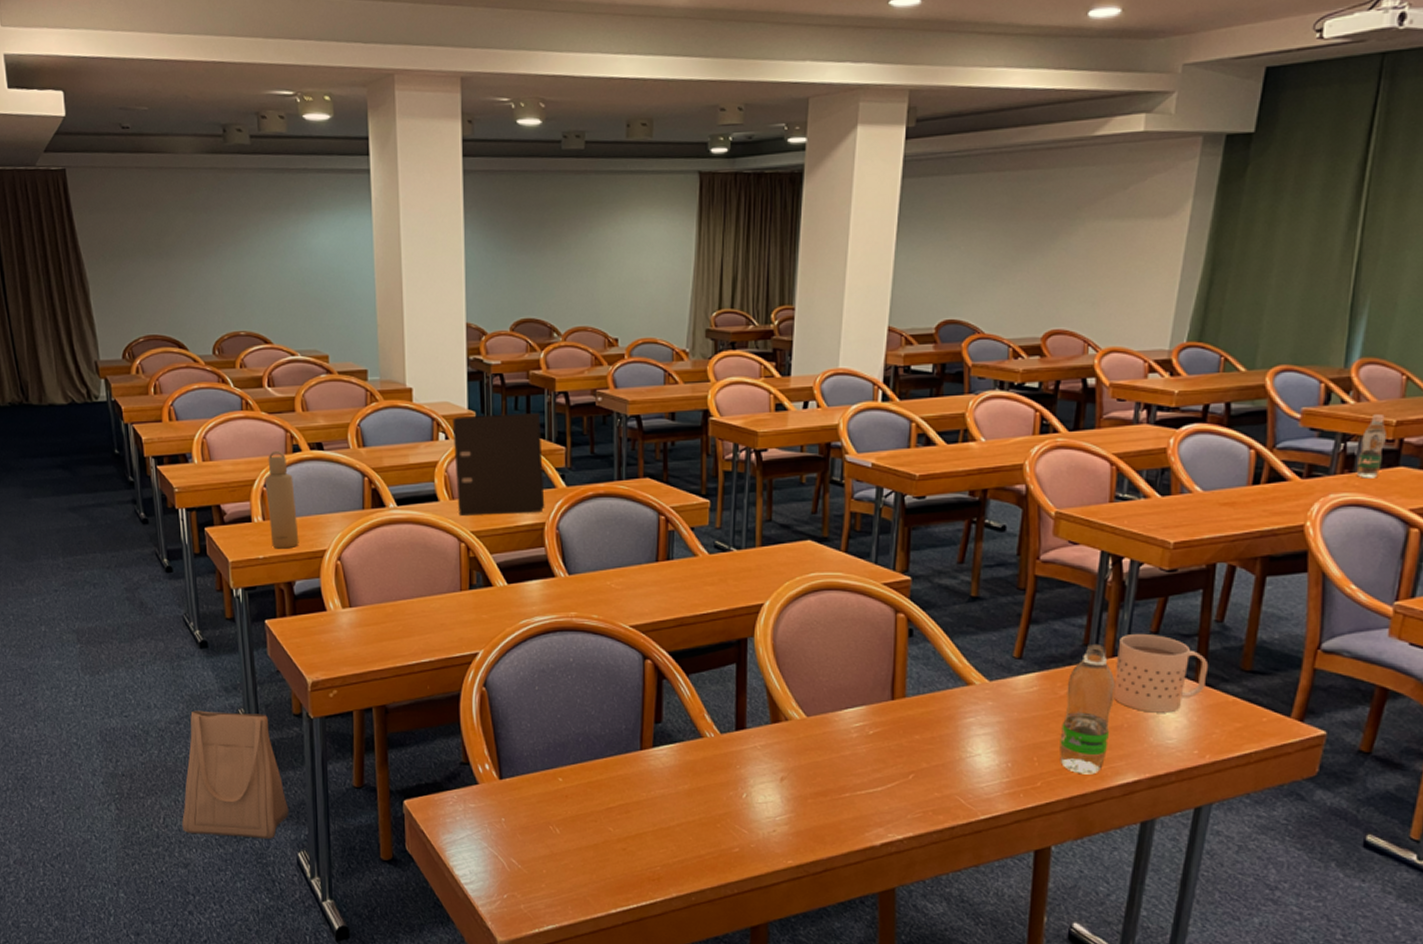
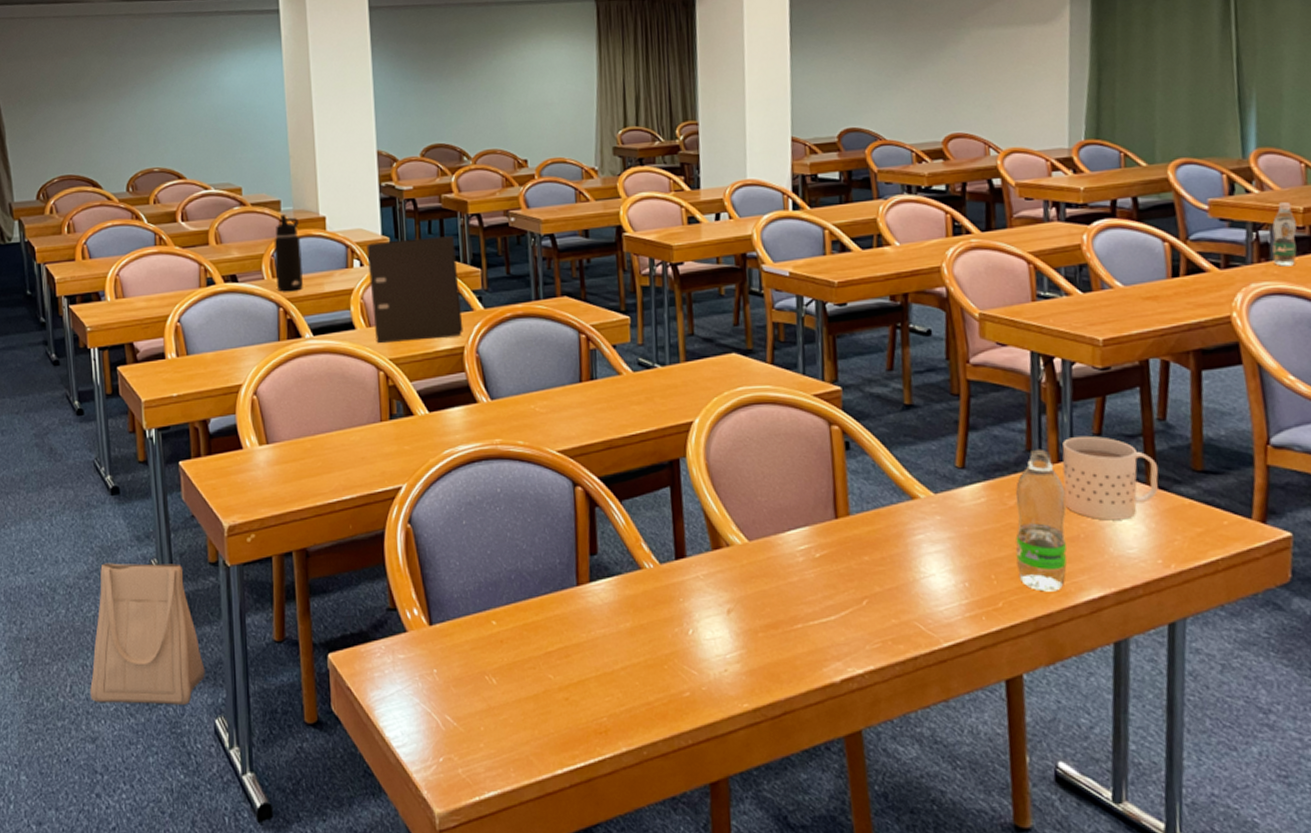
bottle: present [265,450,299,549] -> none [178,284,214,386]
water bottle: none [360,384,389,461] -> present [274,215,304,291]

